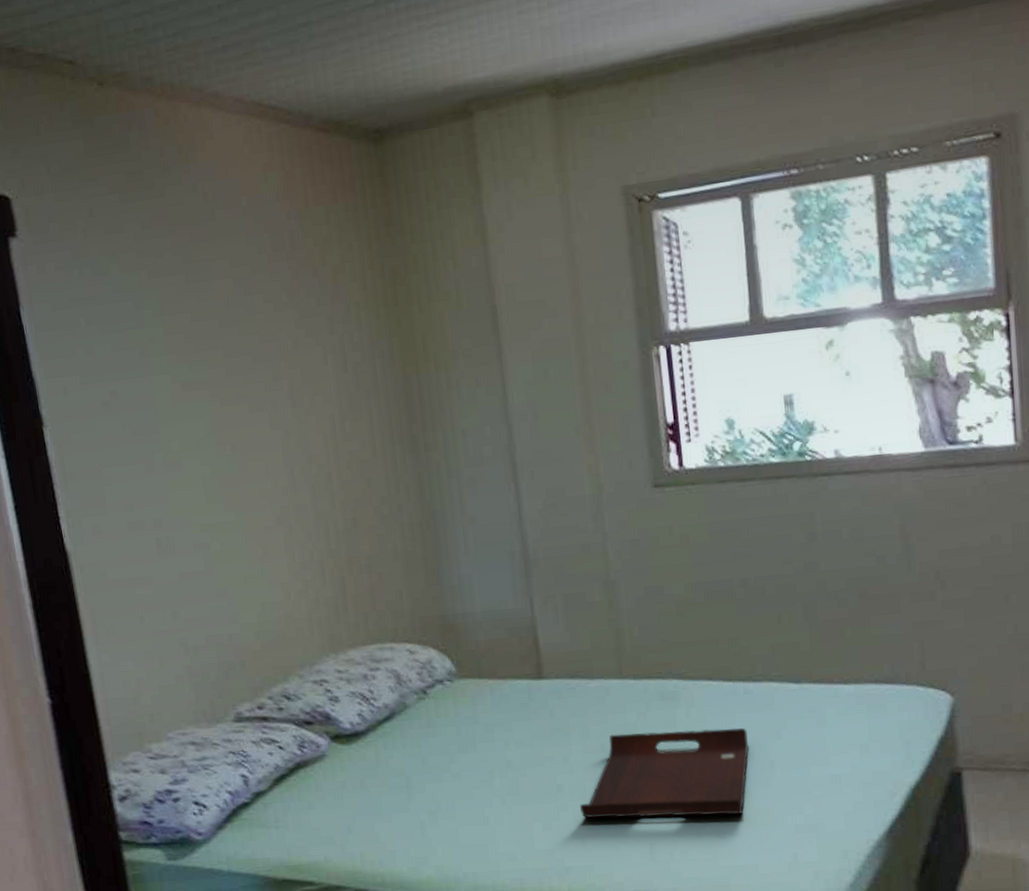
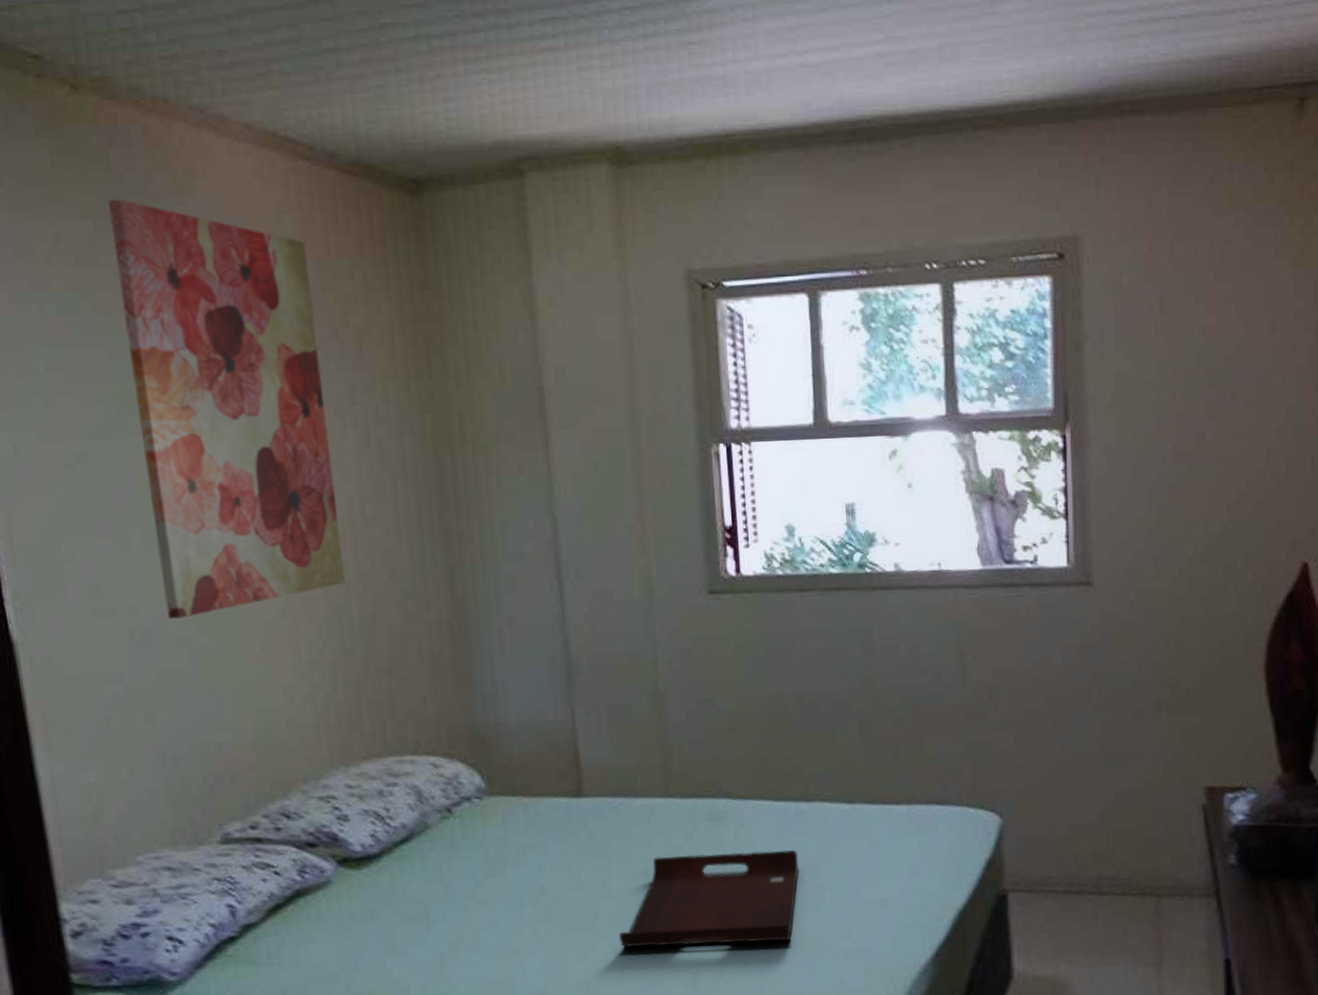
wall art: none [130,173,330,529] -> present [109,198,346,619]

